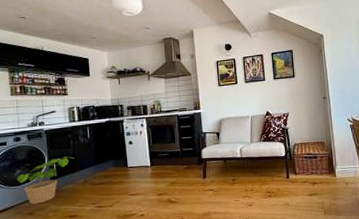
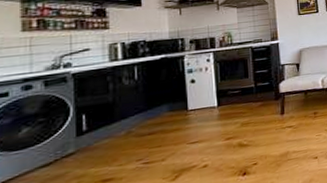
potted plant: present [16,156,75,204] -> none [21,104,114,172]

